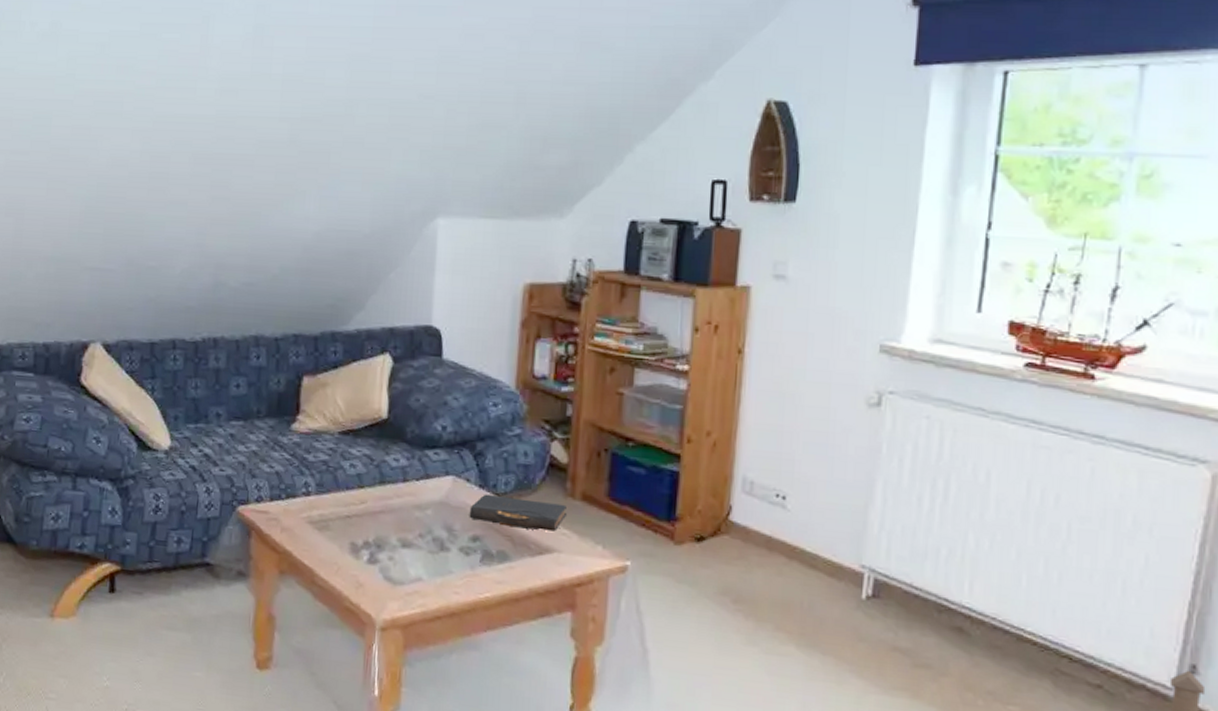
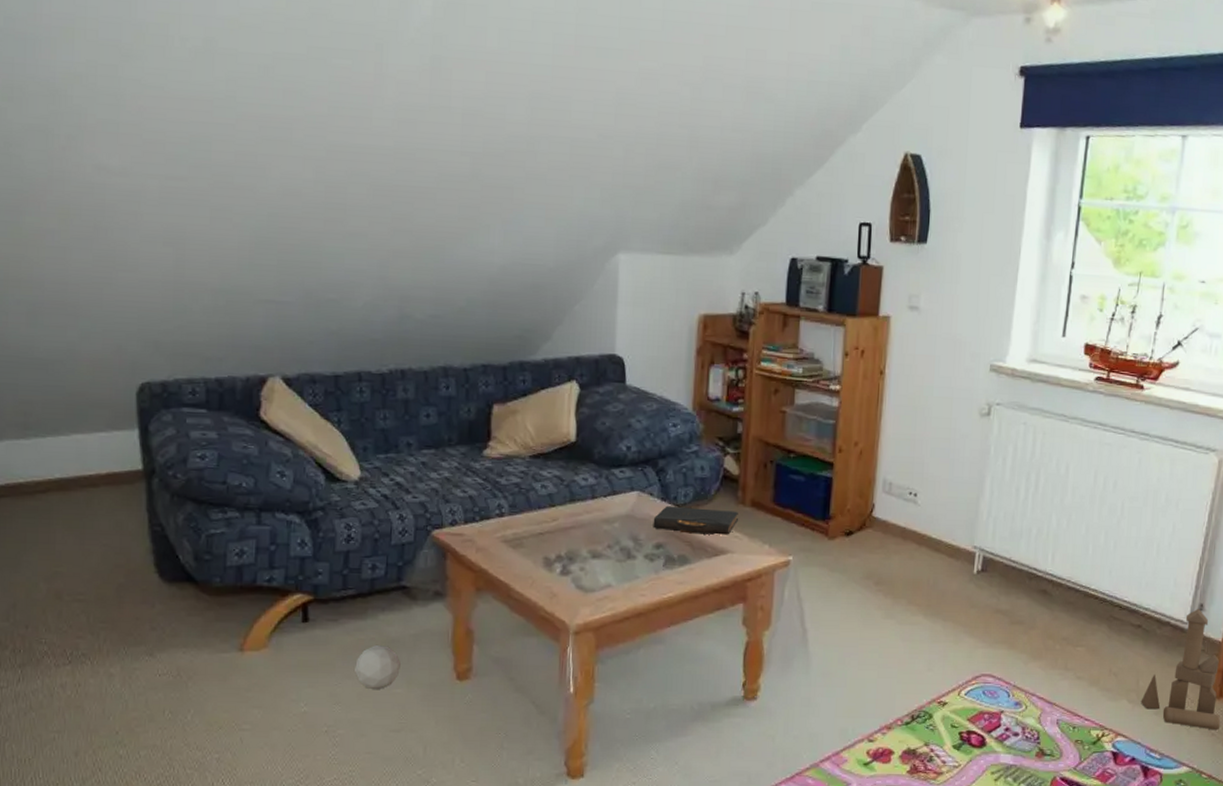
ball: none [155,622,201,672] -> present [353,644,401,690]

